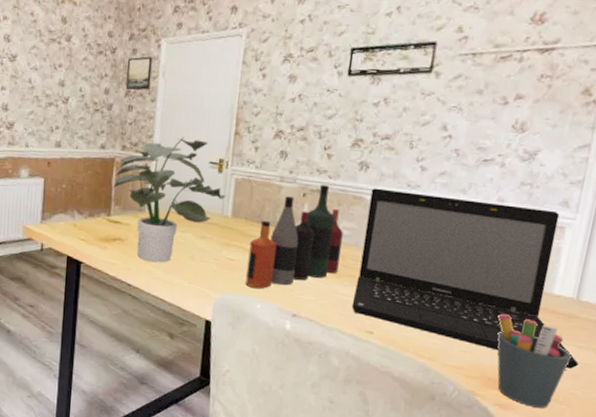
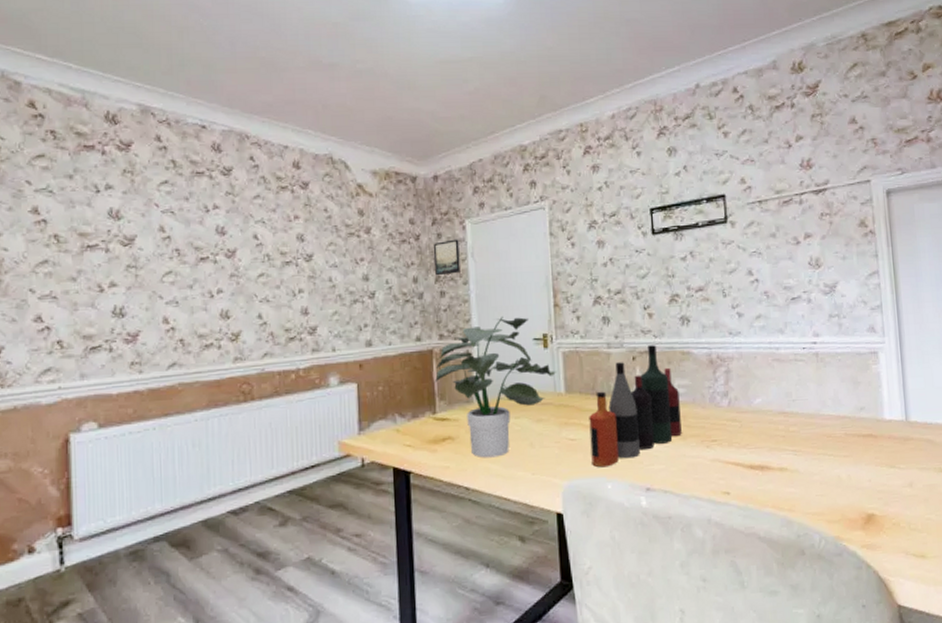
laptop: present [351,188,579,369] -> none [697,337,925,493]
pen holder: present [497,314,572,409] -> none [842,448,917,542]

